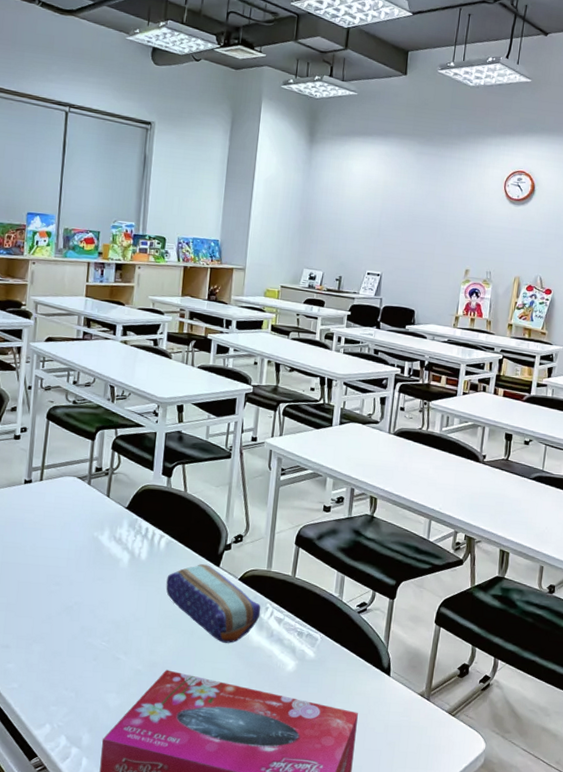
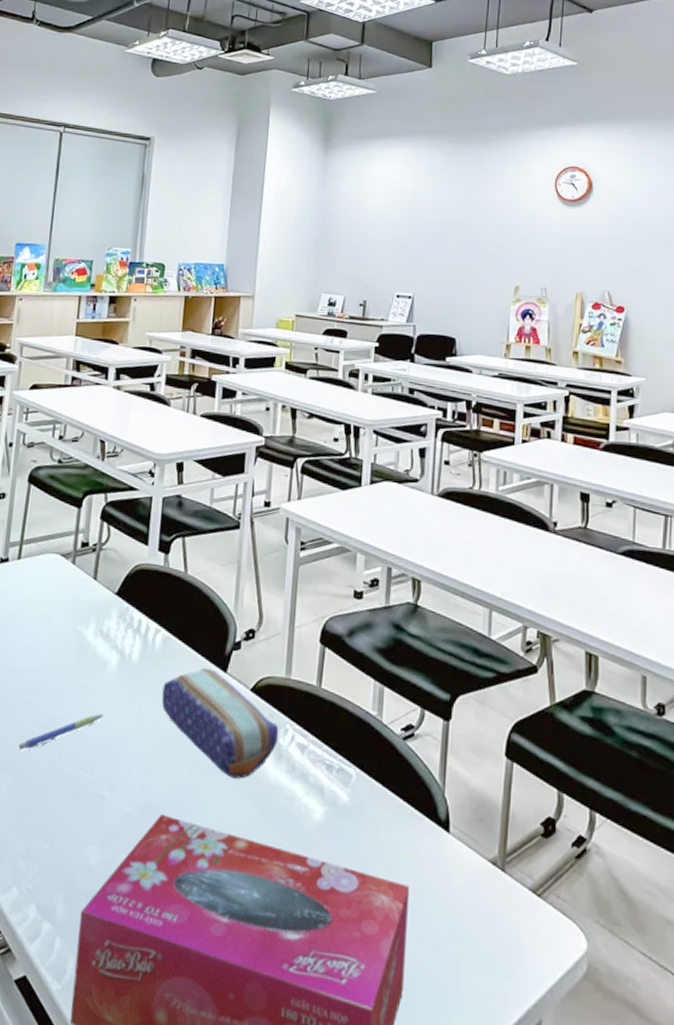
pen: none [46,599,117,626] -> present [18,714,103,750]

